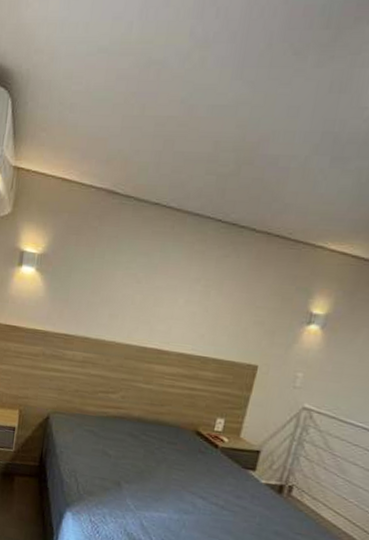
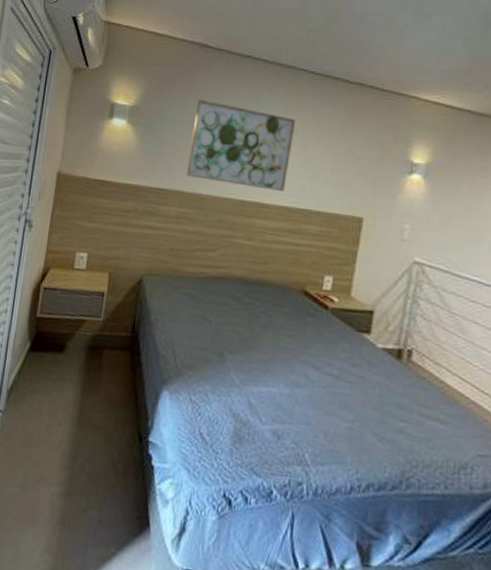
wall art: none [91,247,200,339] -> present [186,99,296,191]

